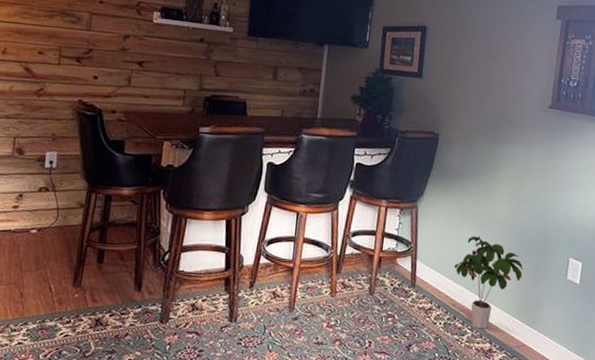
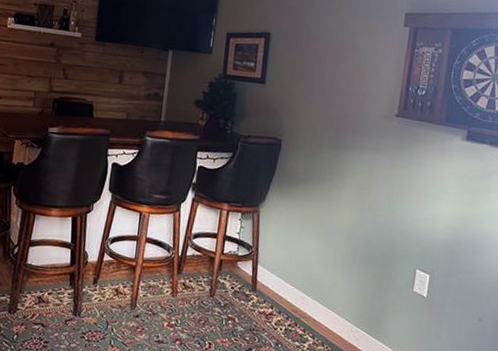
potted plant: present [454,236,523,329] -> none [296,243,367,338]

